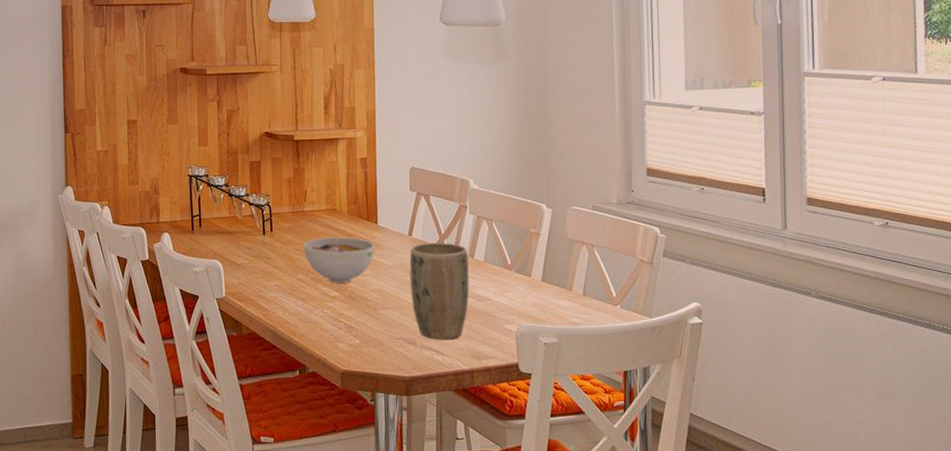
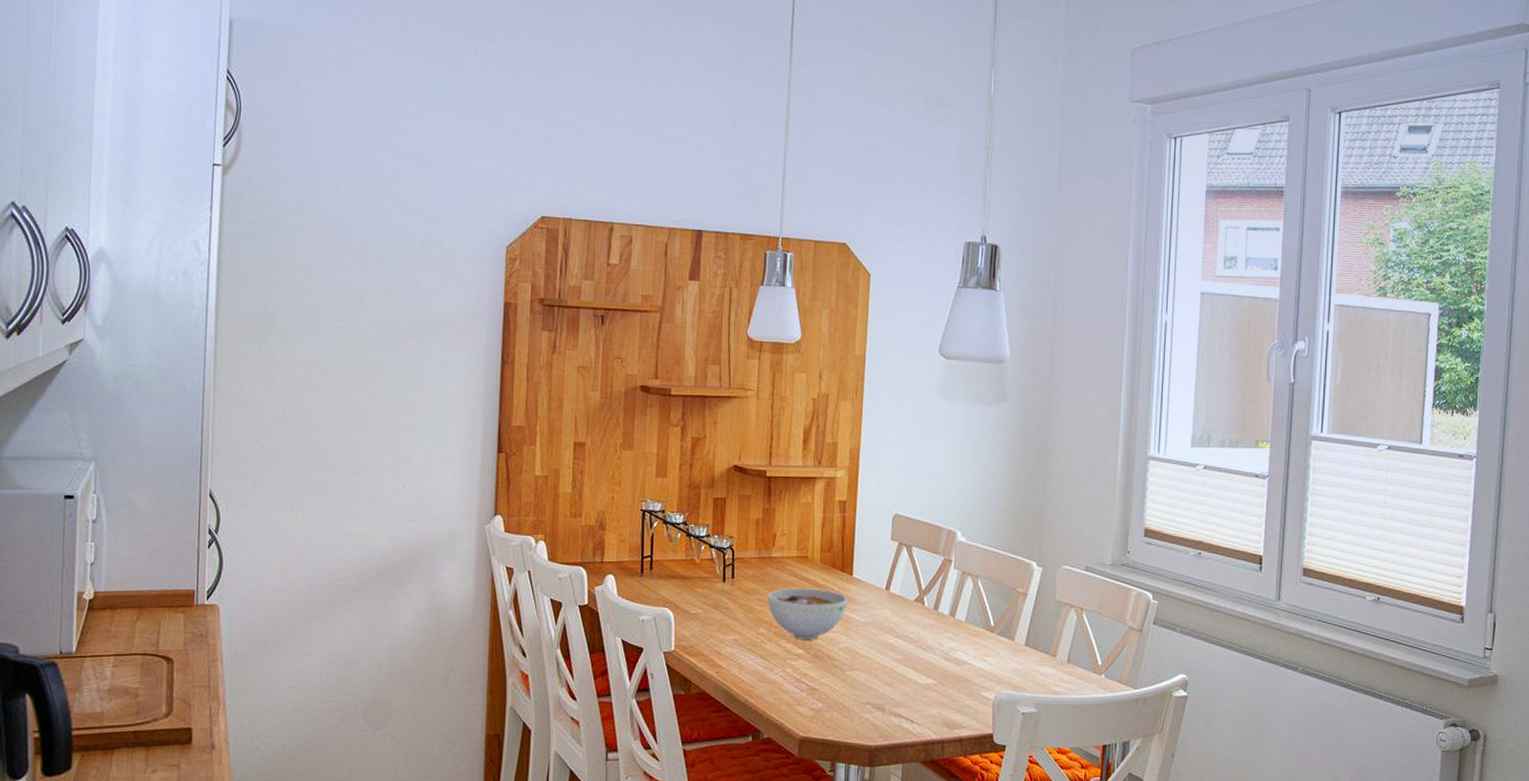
plant pot: present [409,242,470,339] -> none [883,598,949,706]

